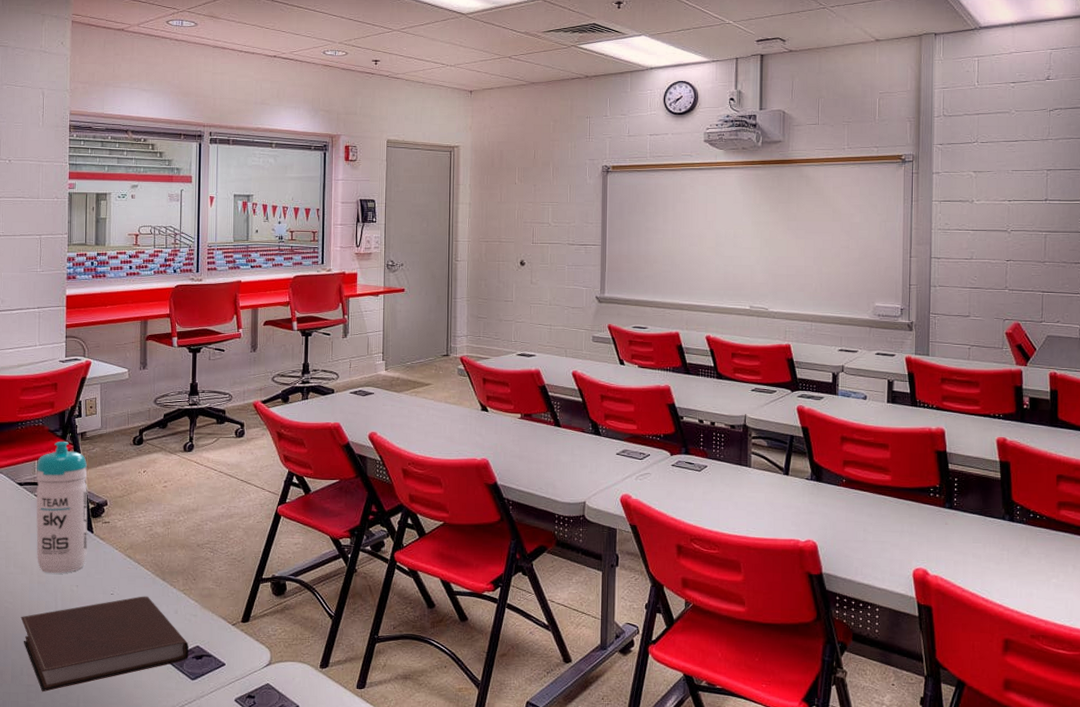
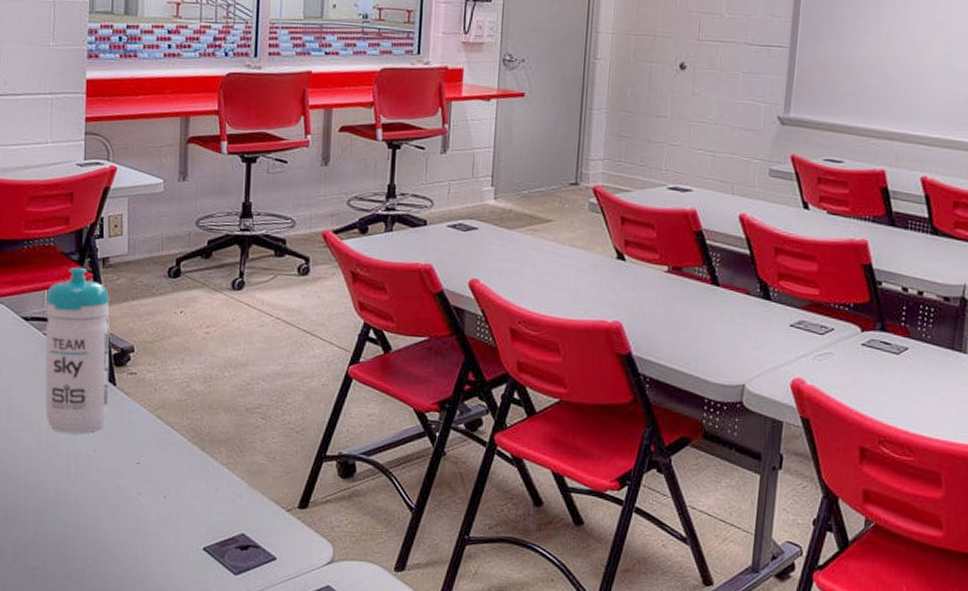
notebook: present [20,596,189,692] -> none [24,467,233,577]

